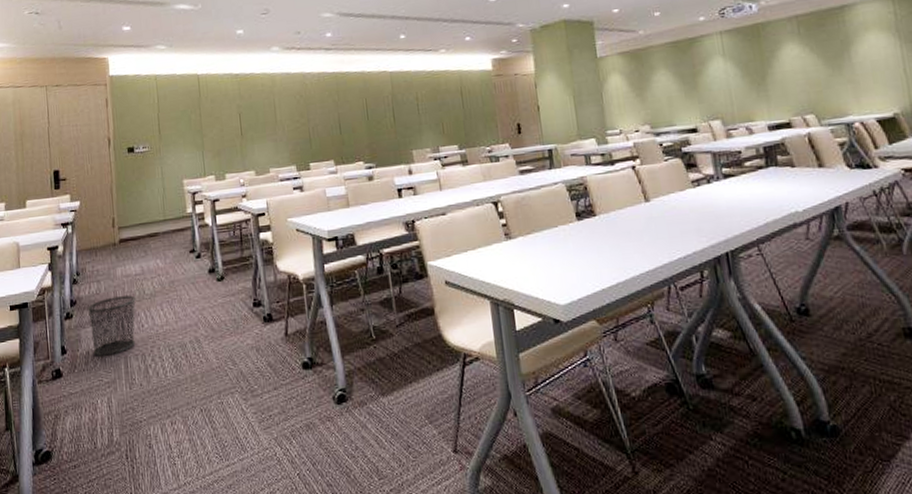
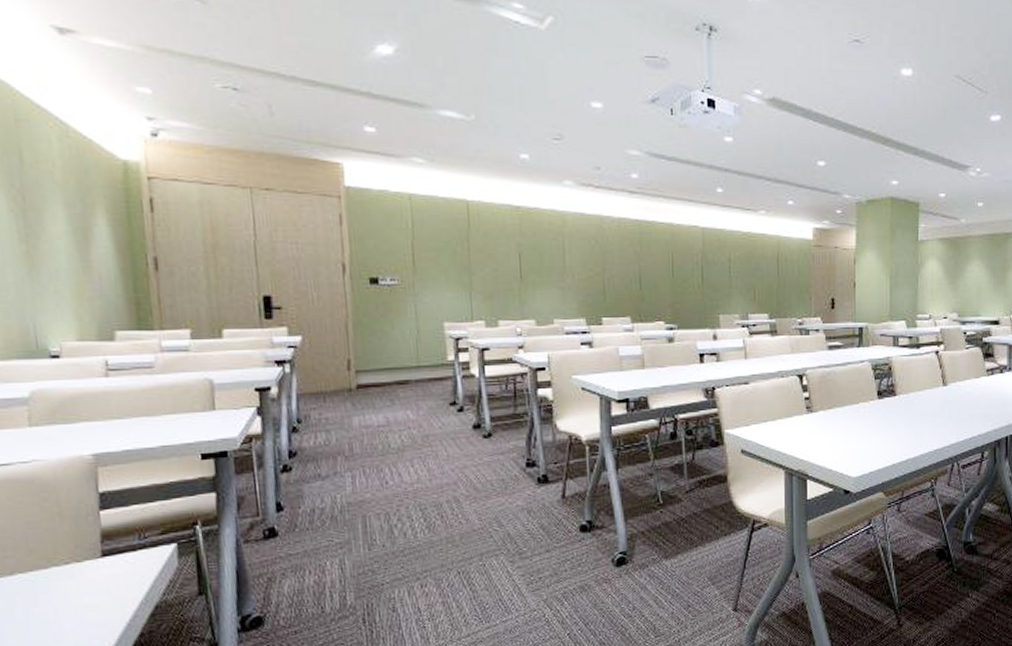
waste bin: present [87,295,136,356] -> none [312,449,378,515]

